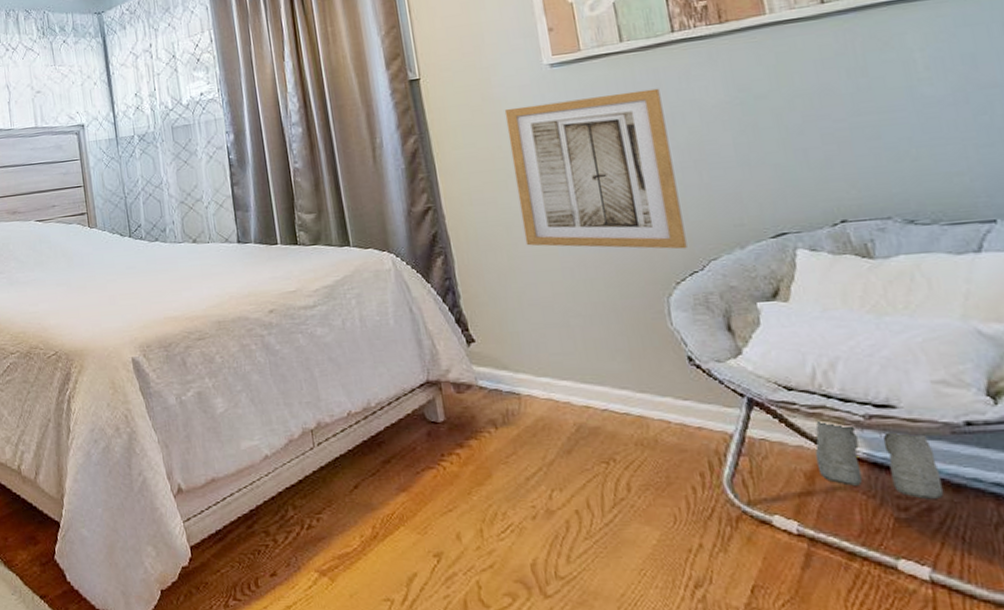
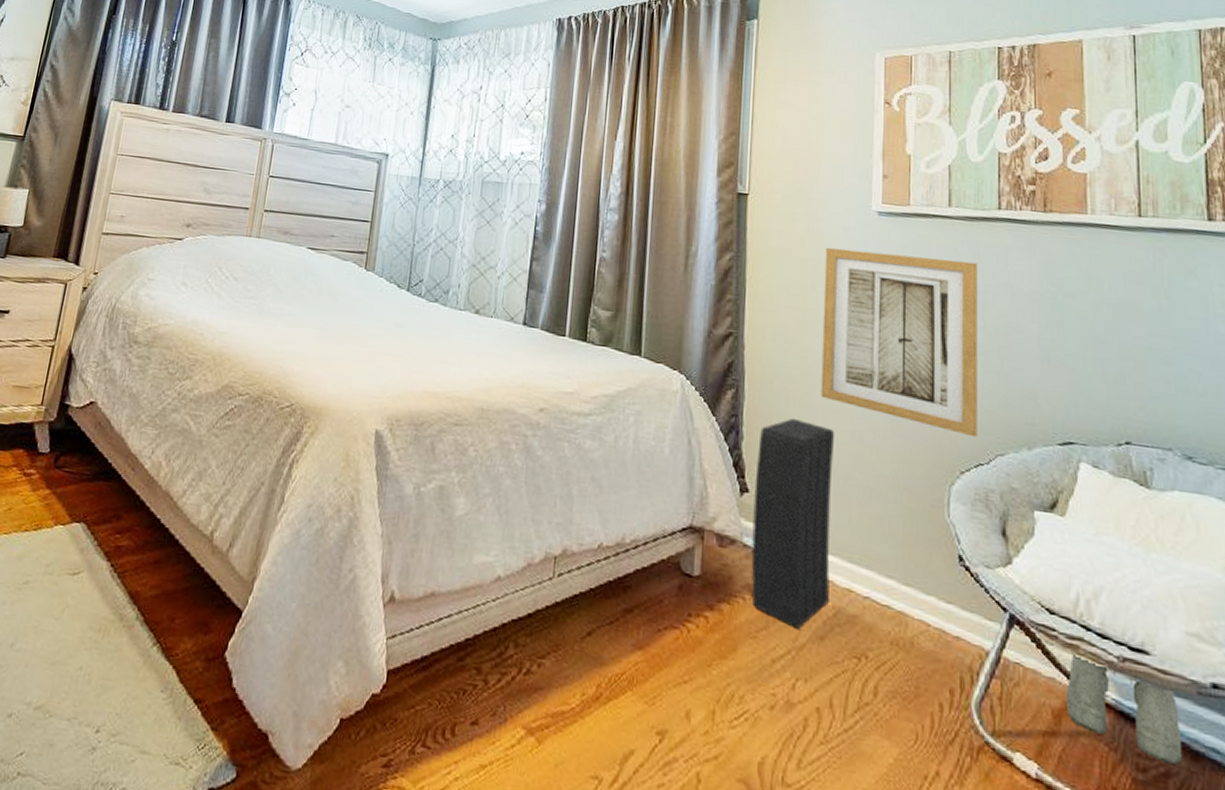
speaker: none [475,269,570,448] -> present [751,418,834,629]

